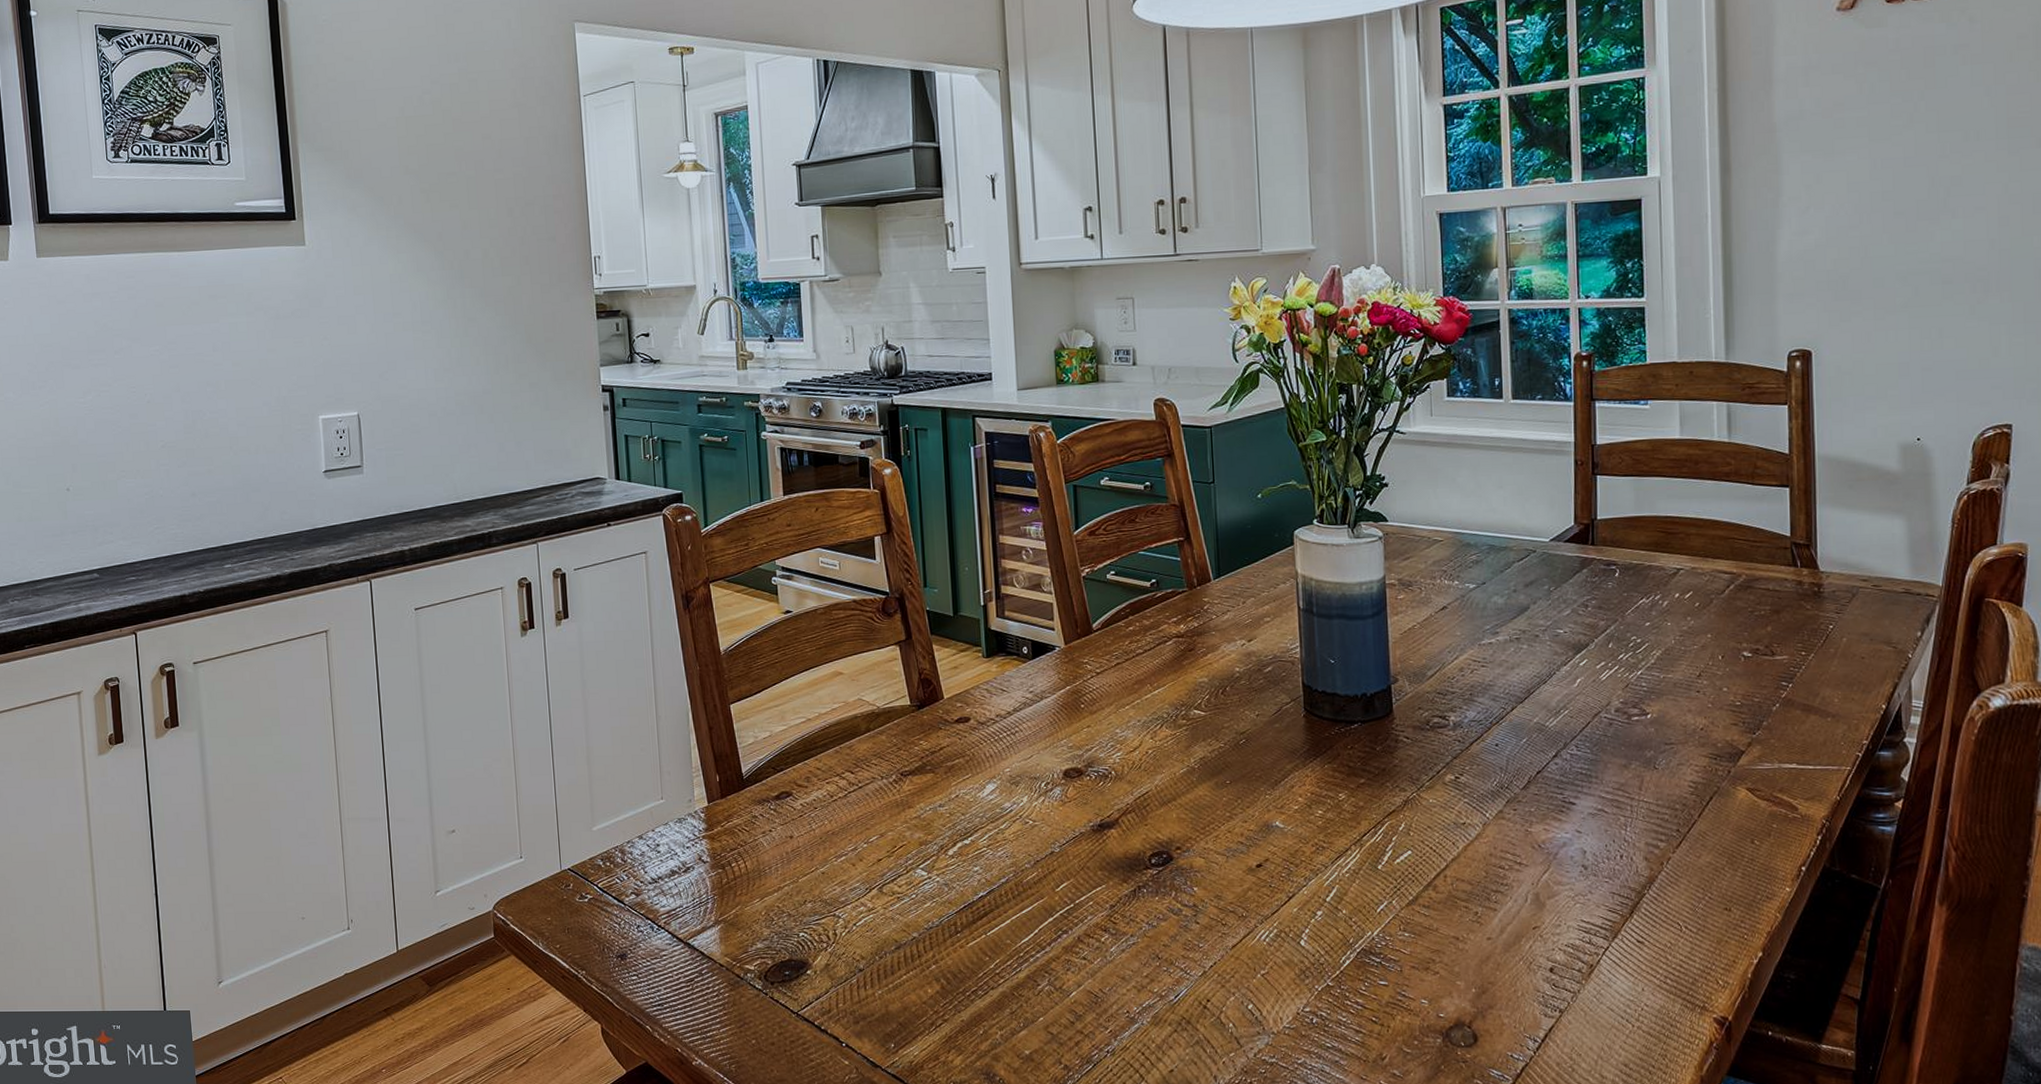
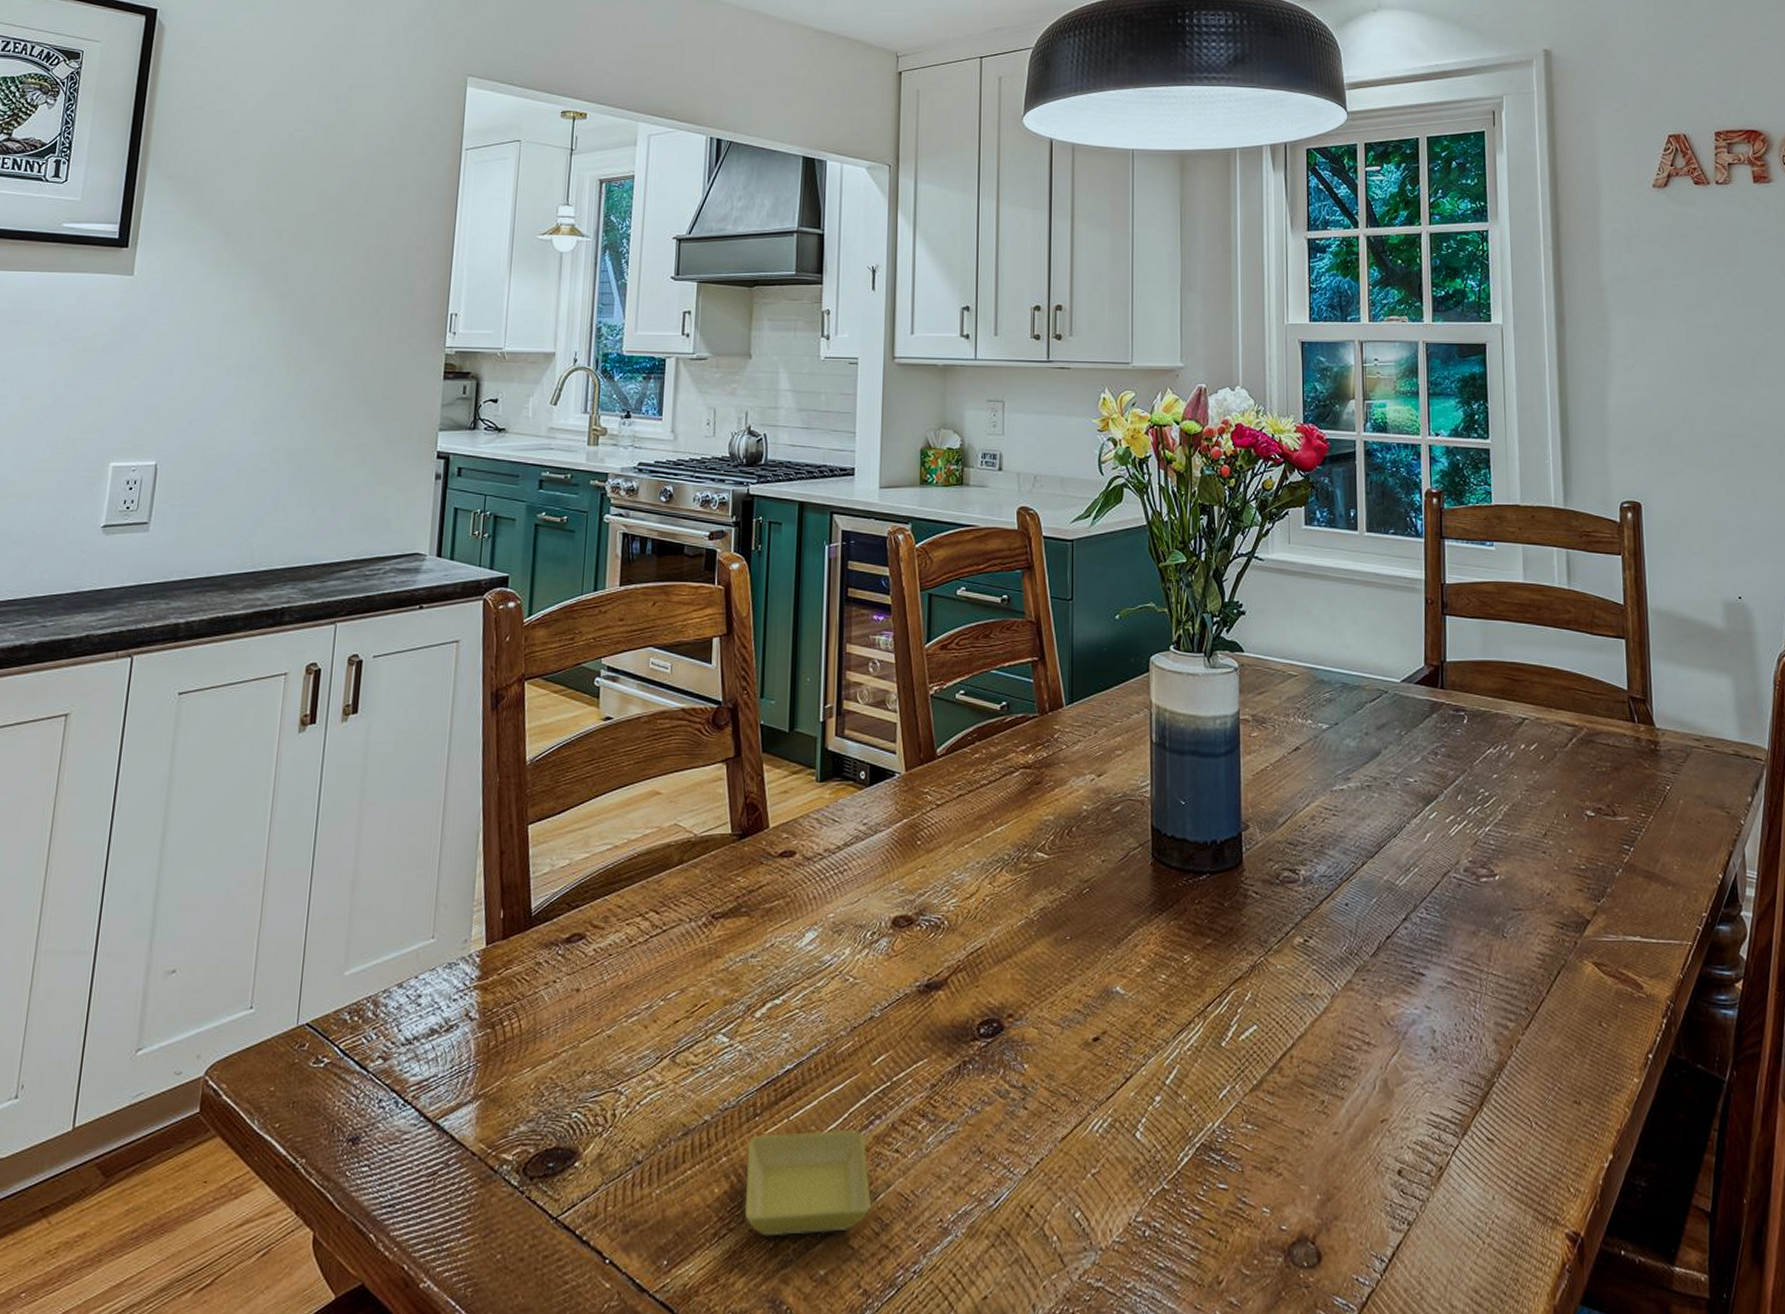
saucer: none [953,942,1066,1025] -> present [744,1129,872,1237]

